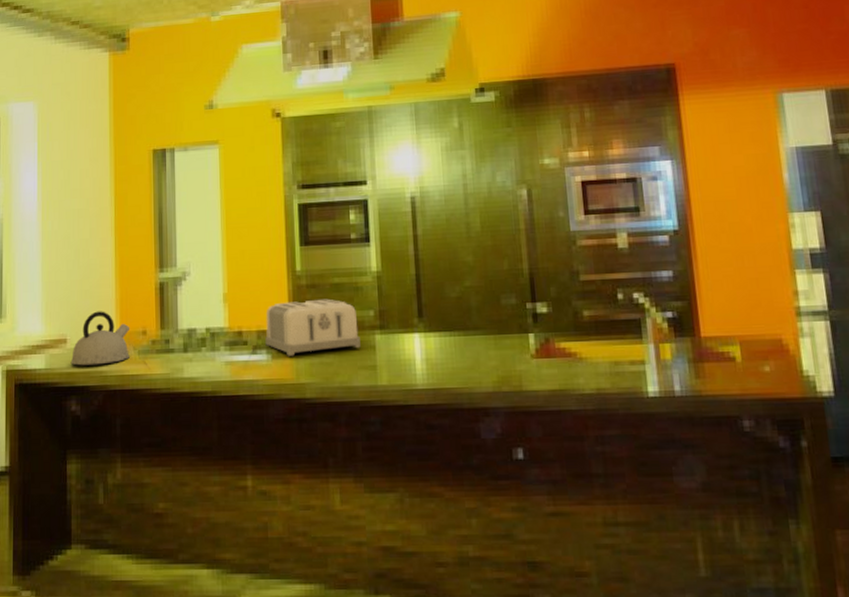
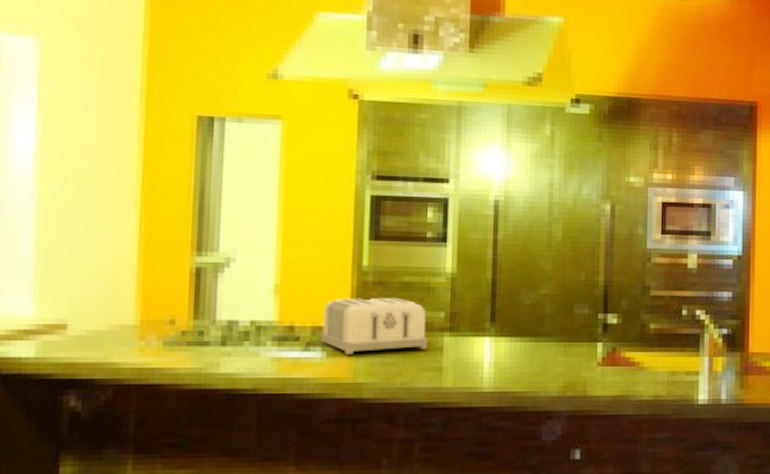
kettle: present [70,311,130,366] -> none [71,295,155,356]

